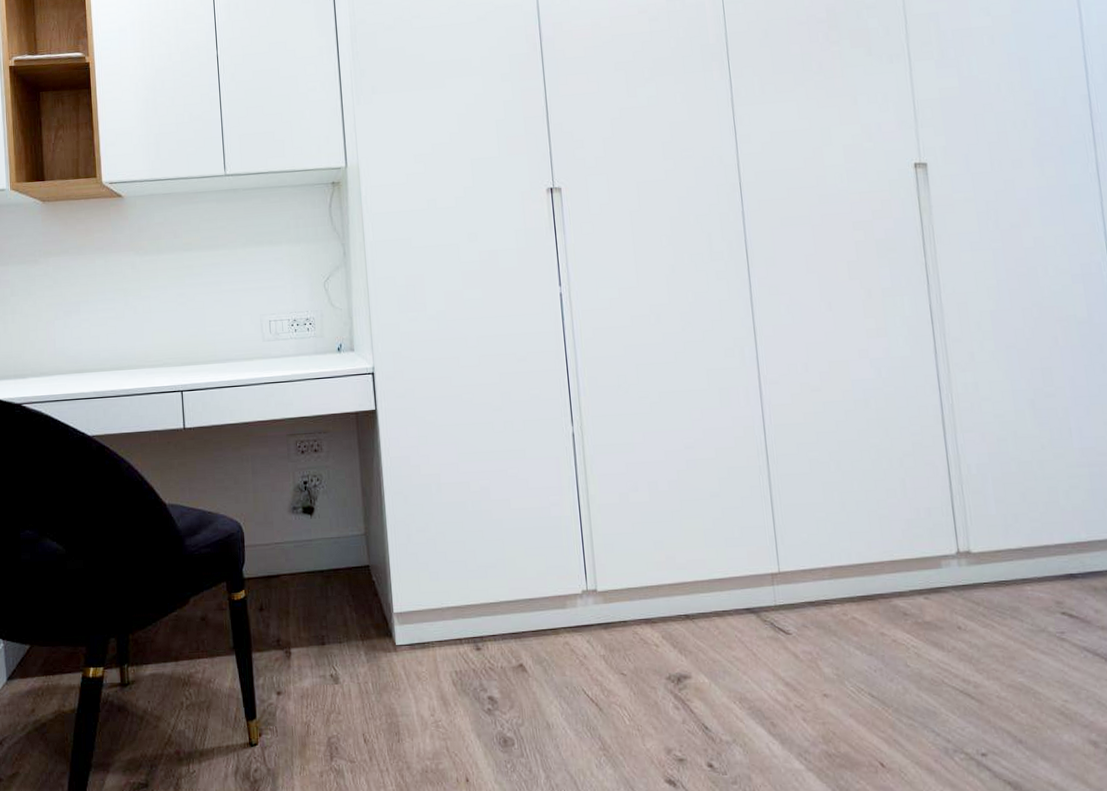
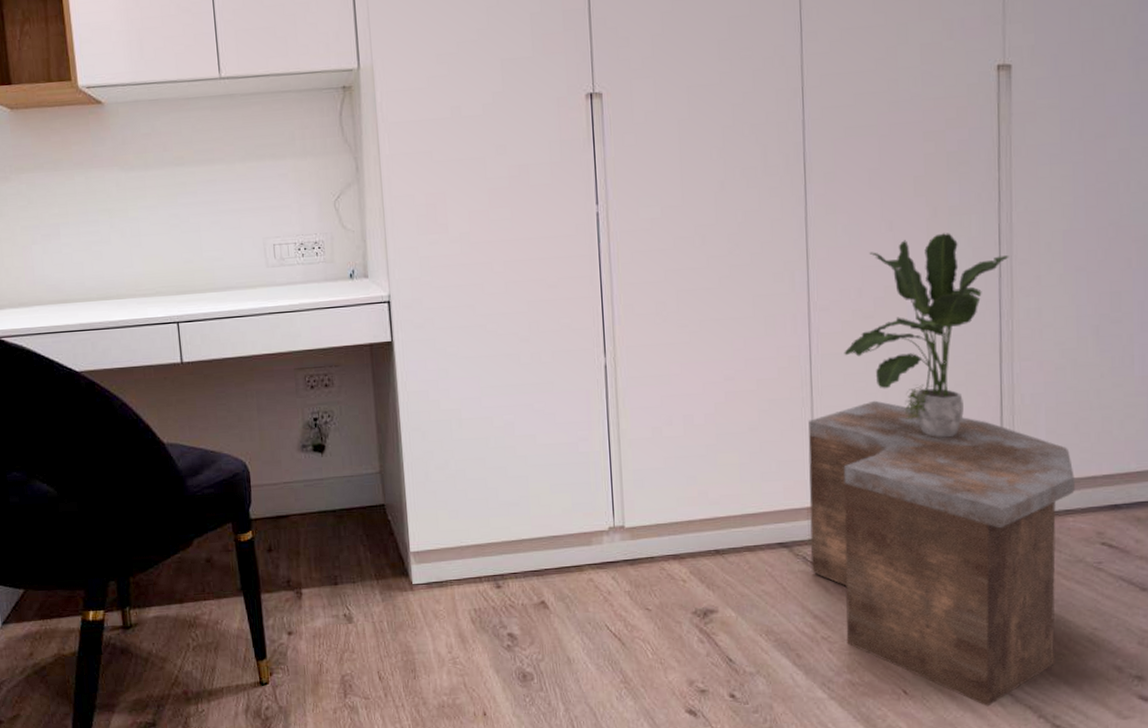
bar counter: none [767,469,1030,782] -> present [808,400,1075,707]
potted plant: none [795,312,943,506] -> present [844,233,1009,438]

